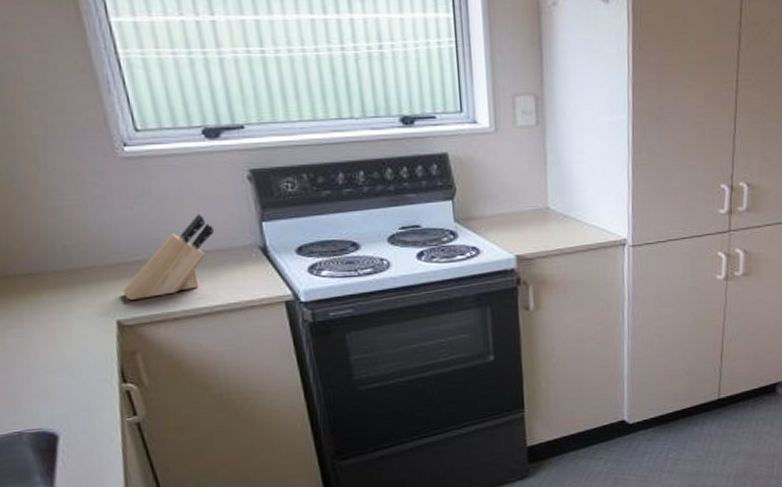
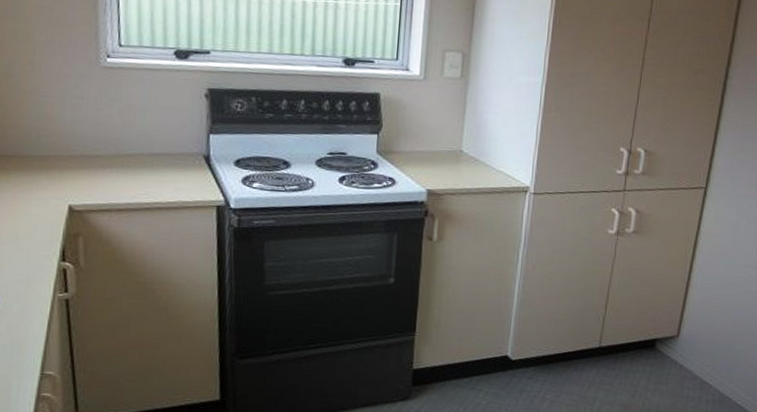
knife block: present [122,214,214,300] -> none [79,121,168,189]

